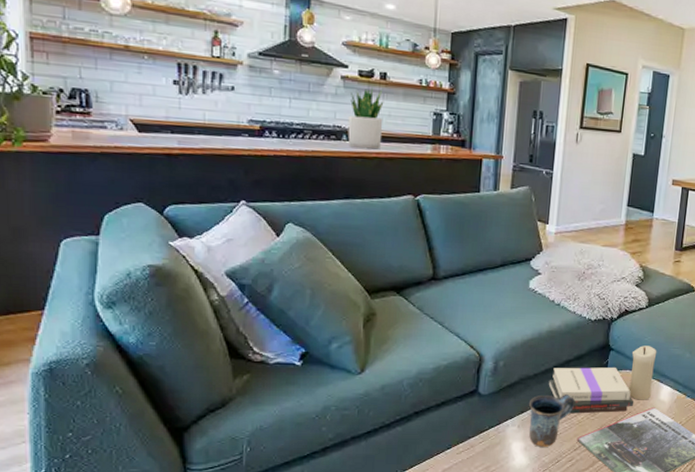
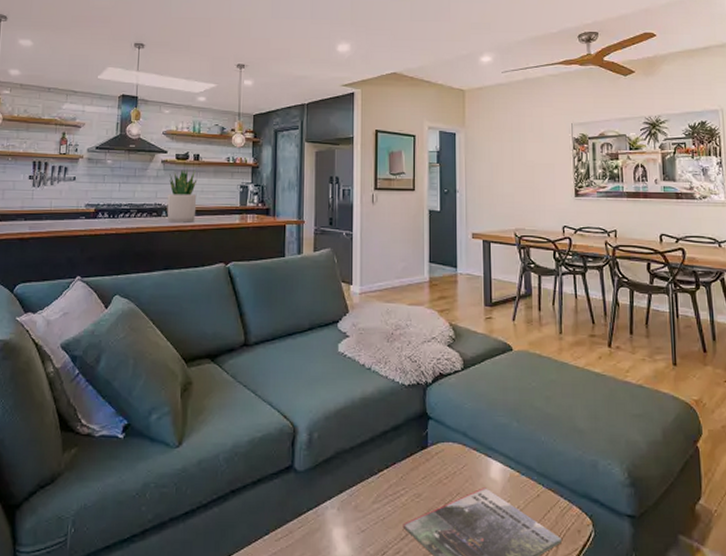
mug: present [528,394,576,447] -> none [347,471,397,535]
books: present [548,367,634,414] -> none [366,439,462,495]
candle: present [627,345,657,400] -> none [452,413,480,479]

